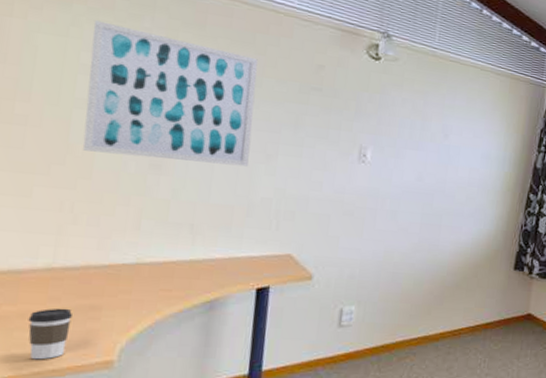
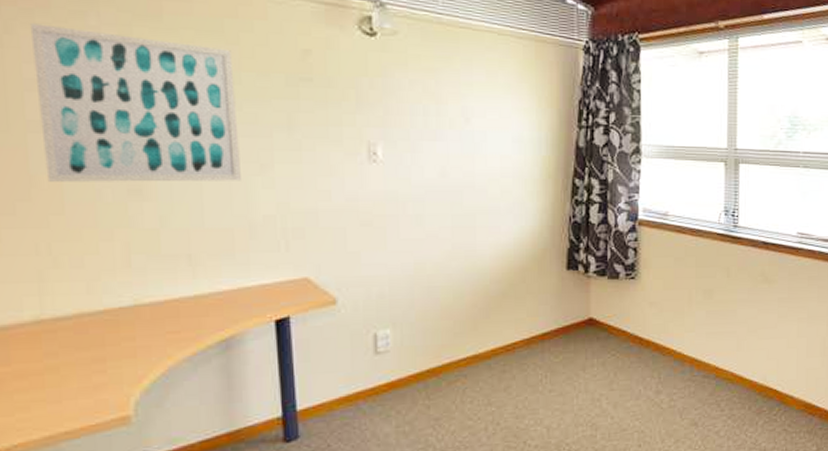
coffee cup: present [28,308,74,360] -> none [26,363,76,423]

